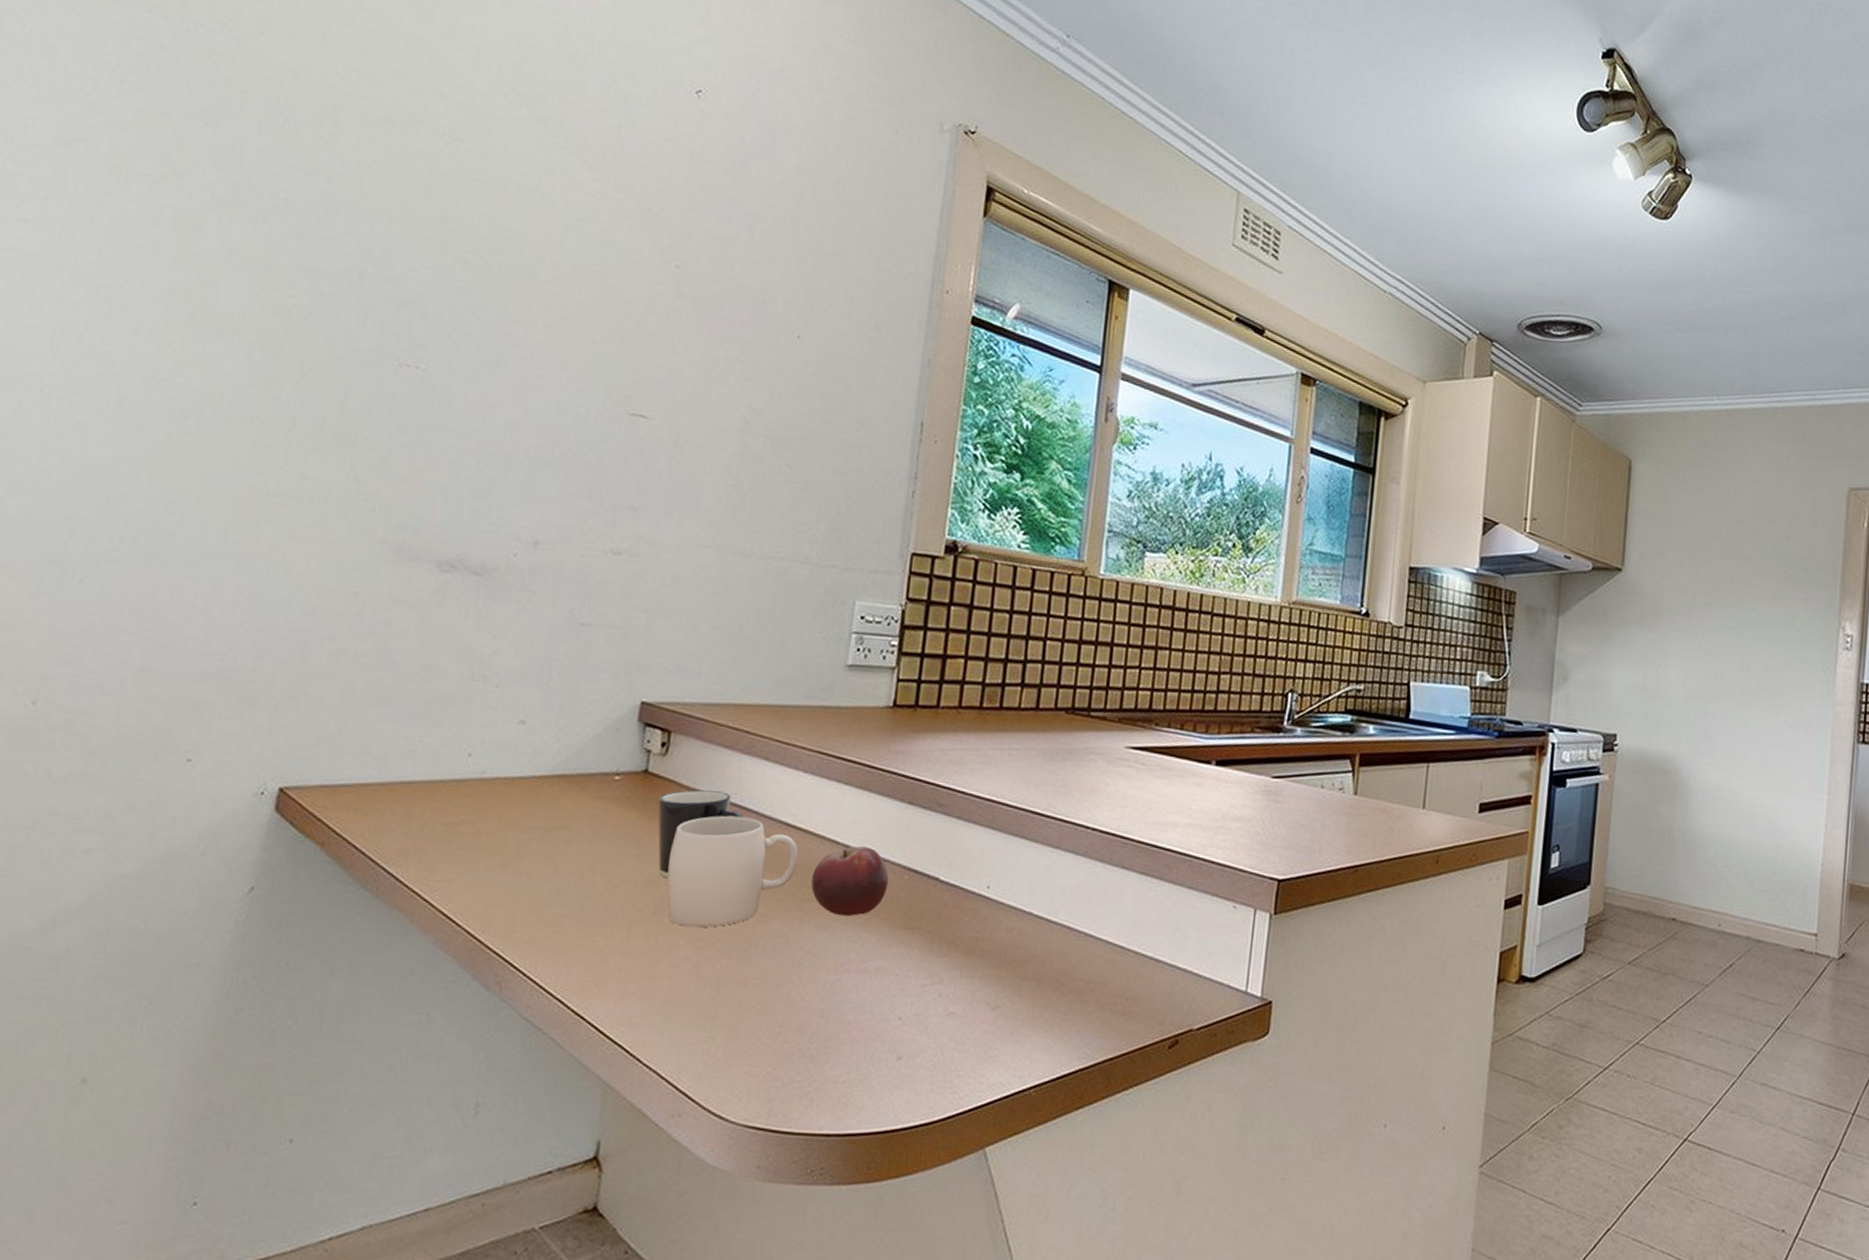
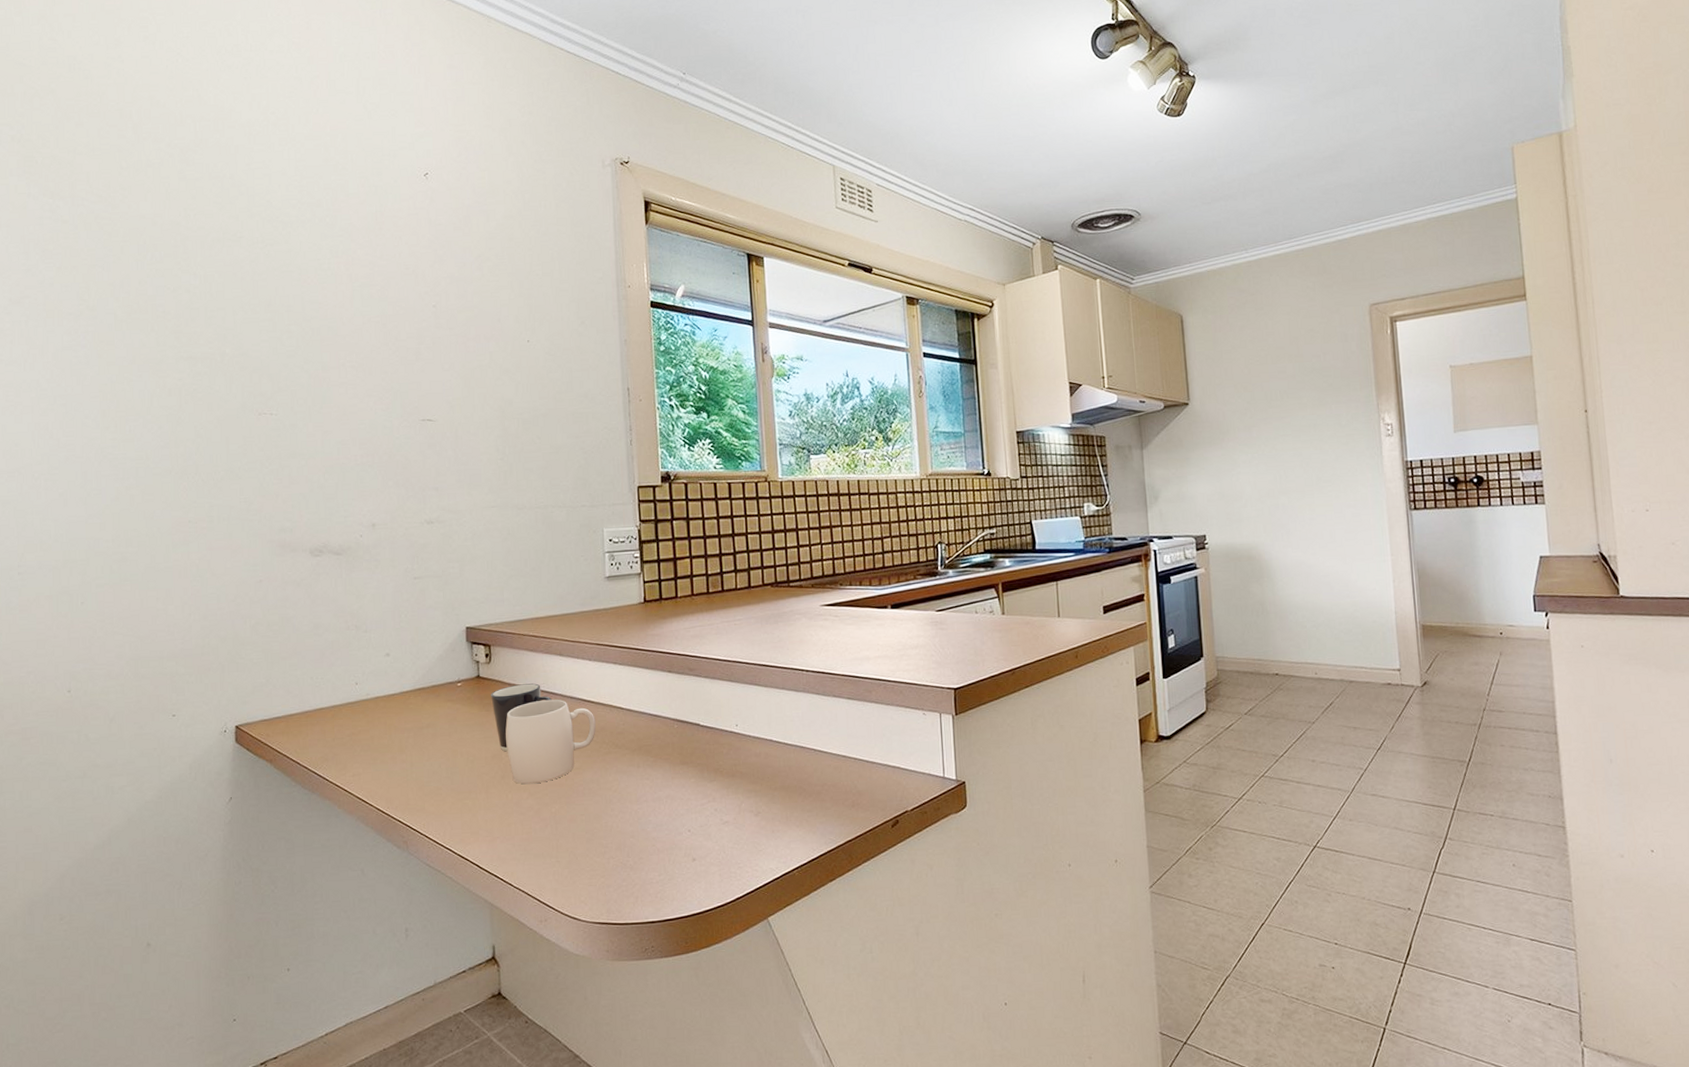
fruit: present [811,846,889,917] -> none [608,708,664,762]

